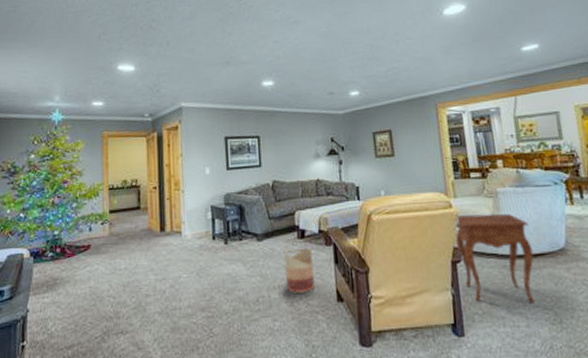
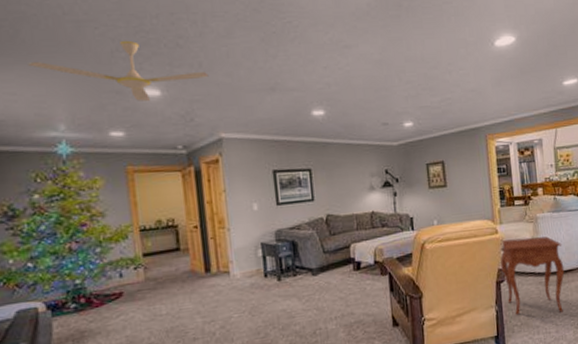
ceiling fan: none [38,25,174,76] -> present [28,40,209,101]
basket: present [283,247,315,293] -> none [339,278,371,323]

